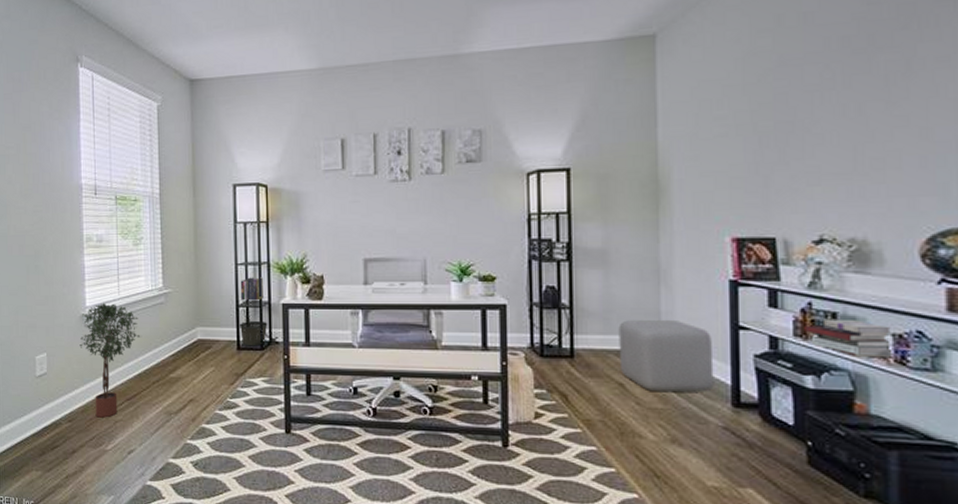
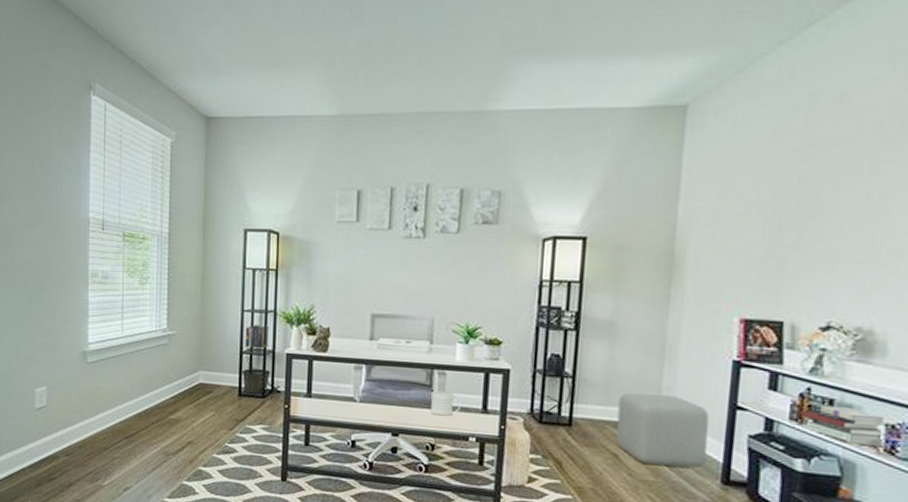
potted tree: present [79,303,140,418] -> none [80,340,141,454]
mug: none [429,331,460,356] -> present [430,390,461,416]

